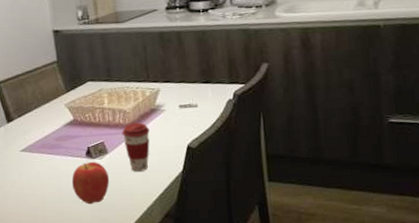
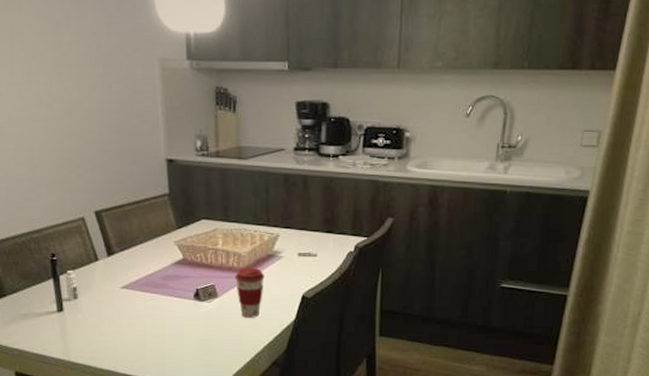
apple: present [71,161,110,205] -> none [176,304,218,348]

